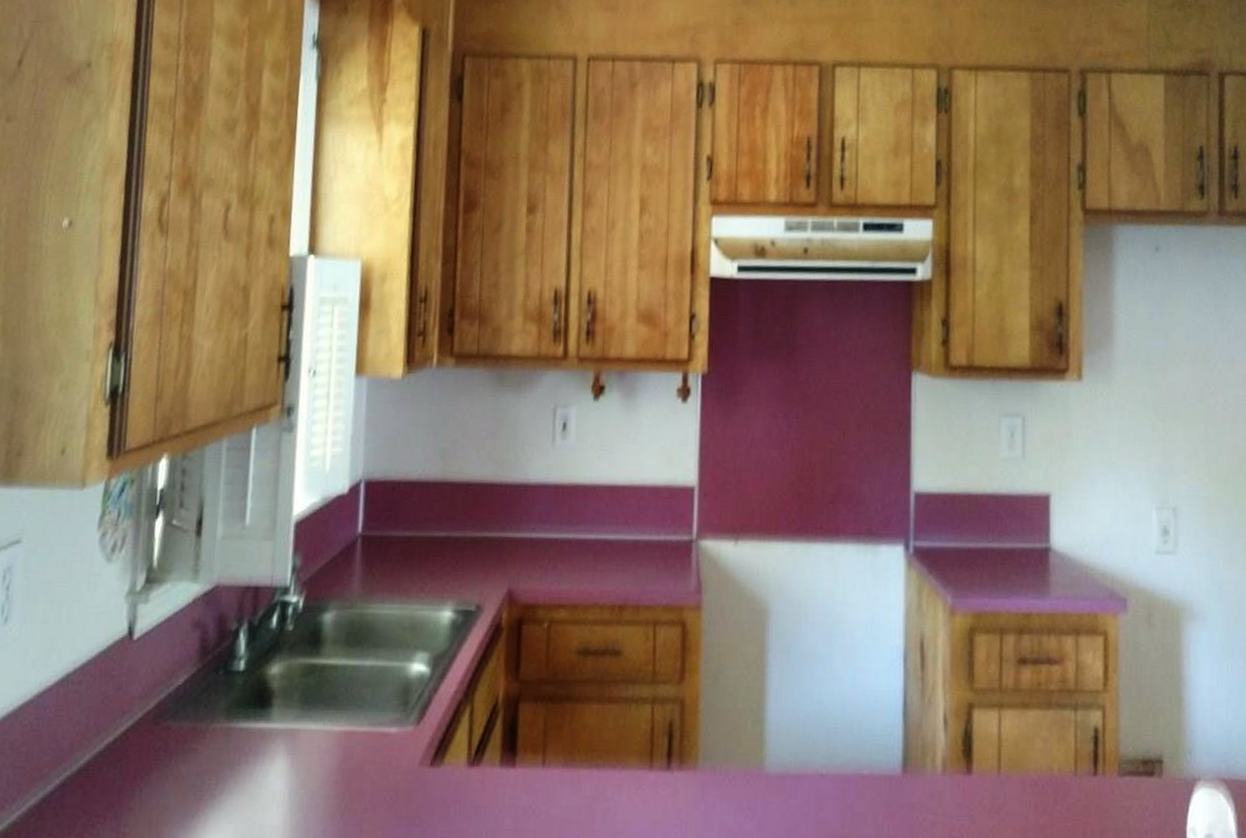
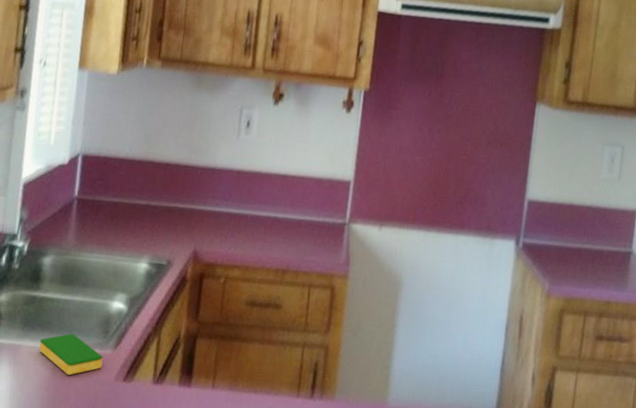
dish sponge: none [322,708,403,764] -> present [39,333,103,376]

